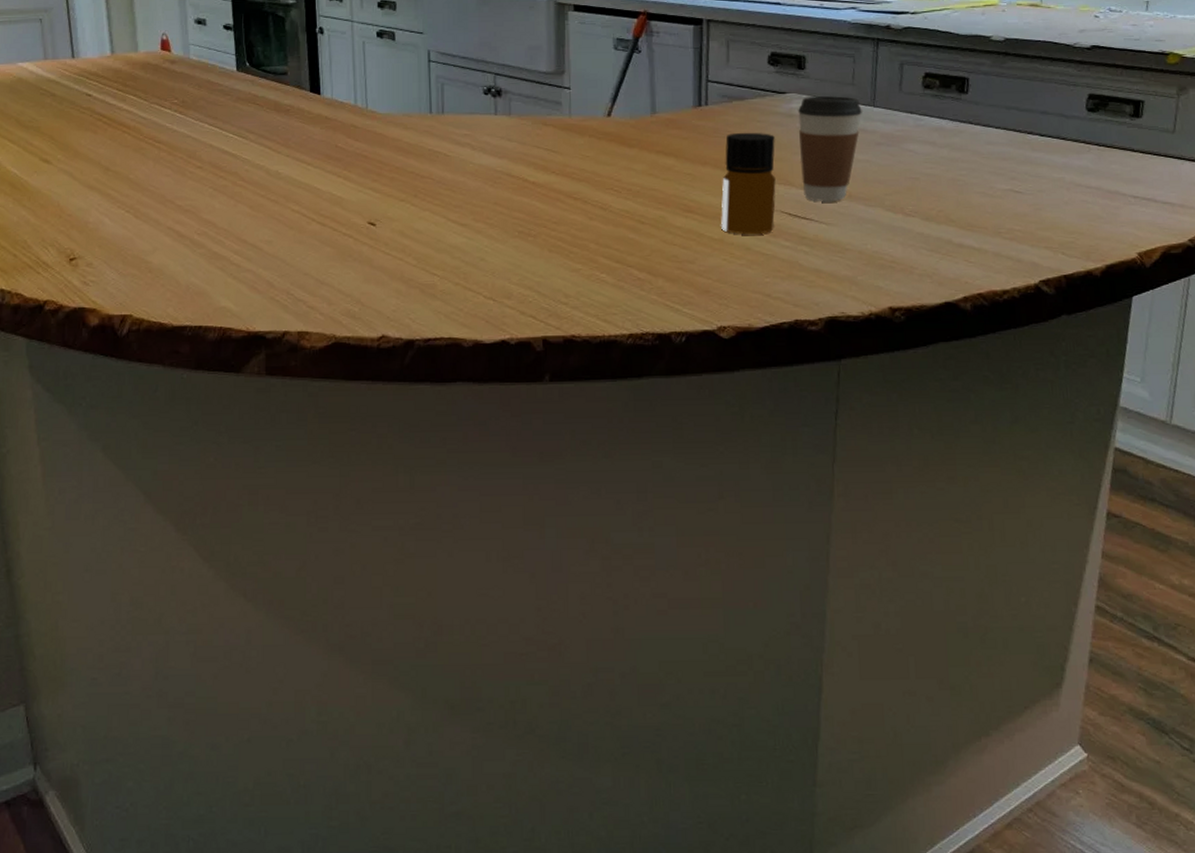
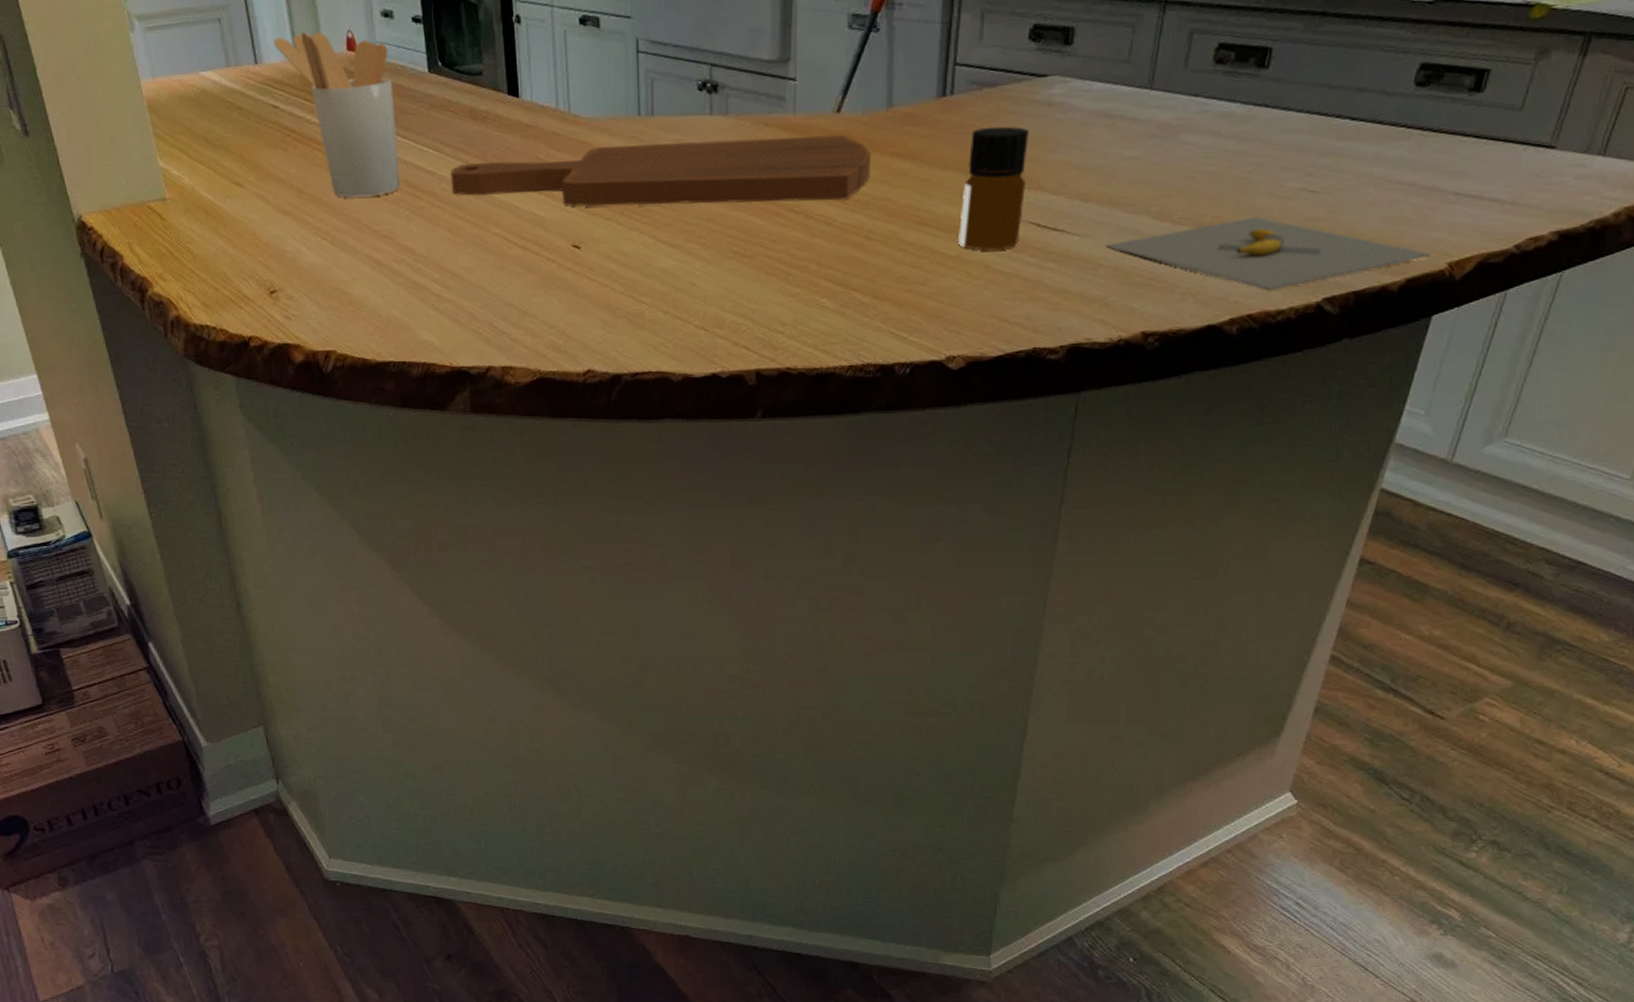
utensil holder: none [91,32,205,176] -> present [273,31,400,198]
cutting board: none [254,135,640,190] -> present [451,135,872,206]
coffee cup: present [798,96,862,201] -> none [1056,77,1136,209]
banana: none [850,212,1122,274] -> present [1106,217,1430,291]

